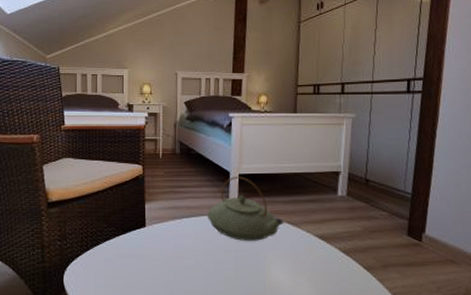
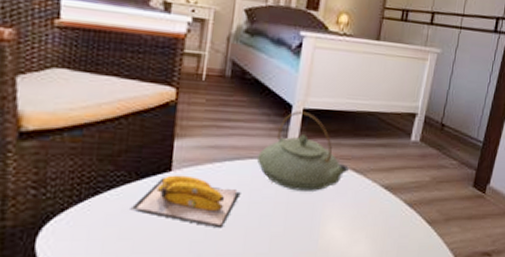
banana: none [120,230,199,271] -> present [130,175,242,229]

